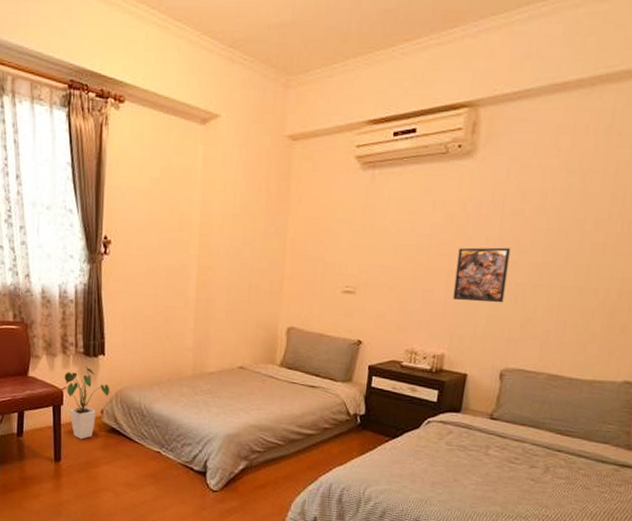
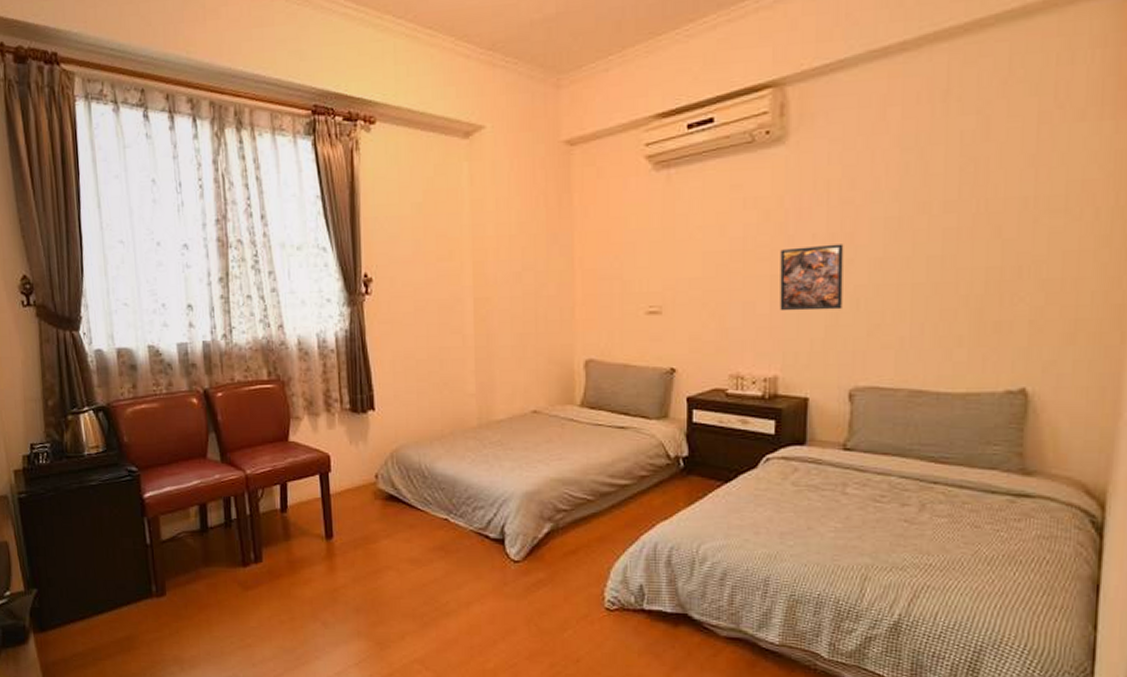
house plant: present [59,366,110,439] -> none [325,424,384,511]

